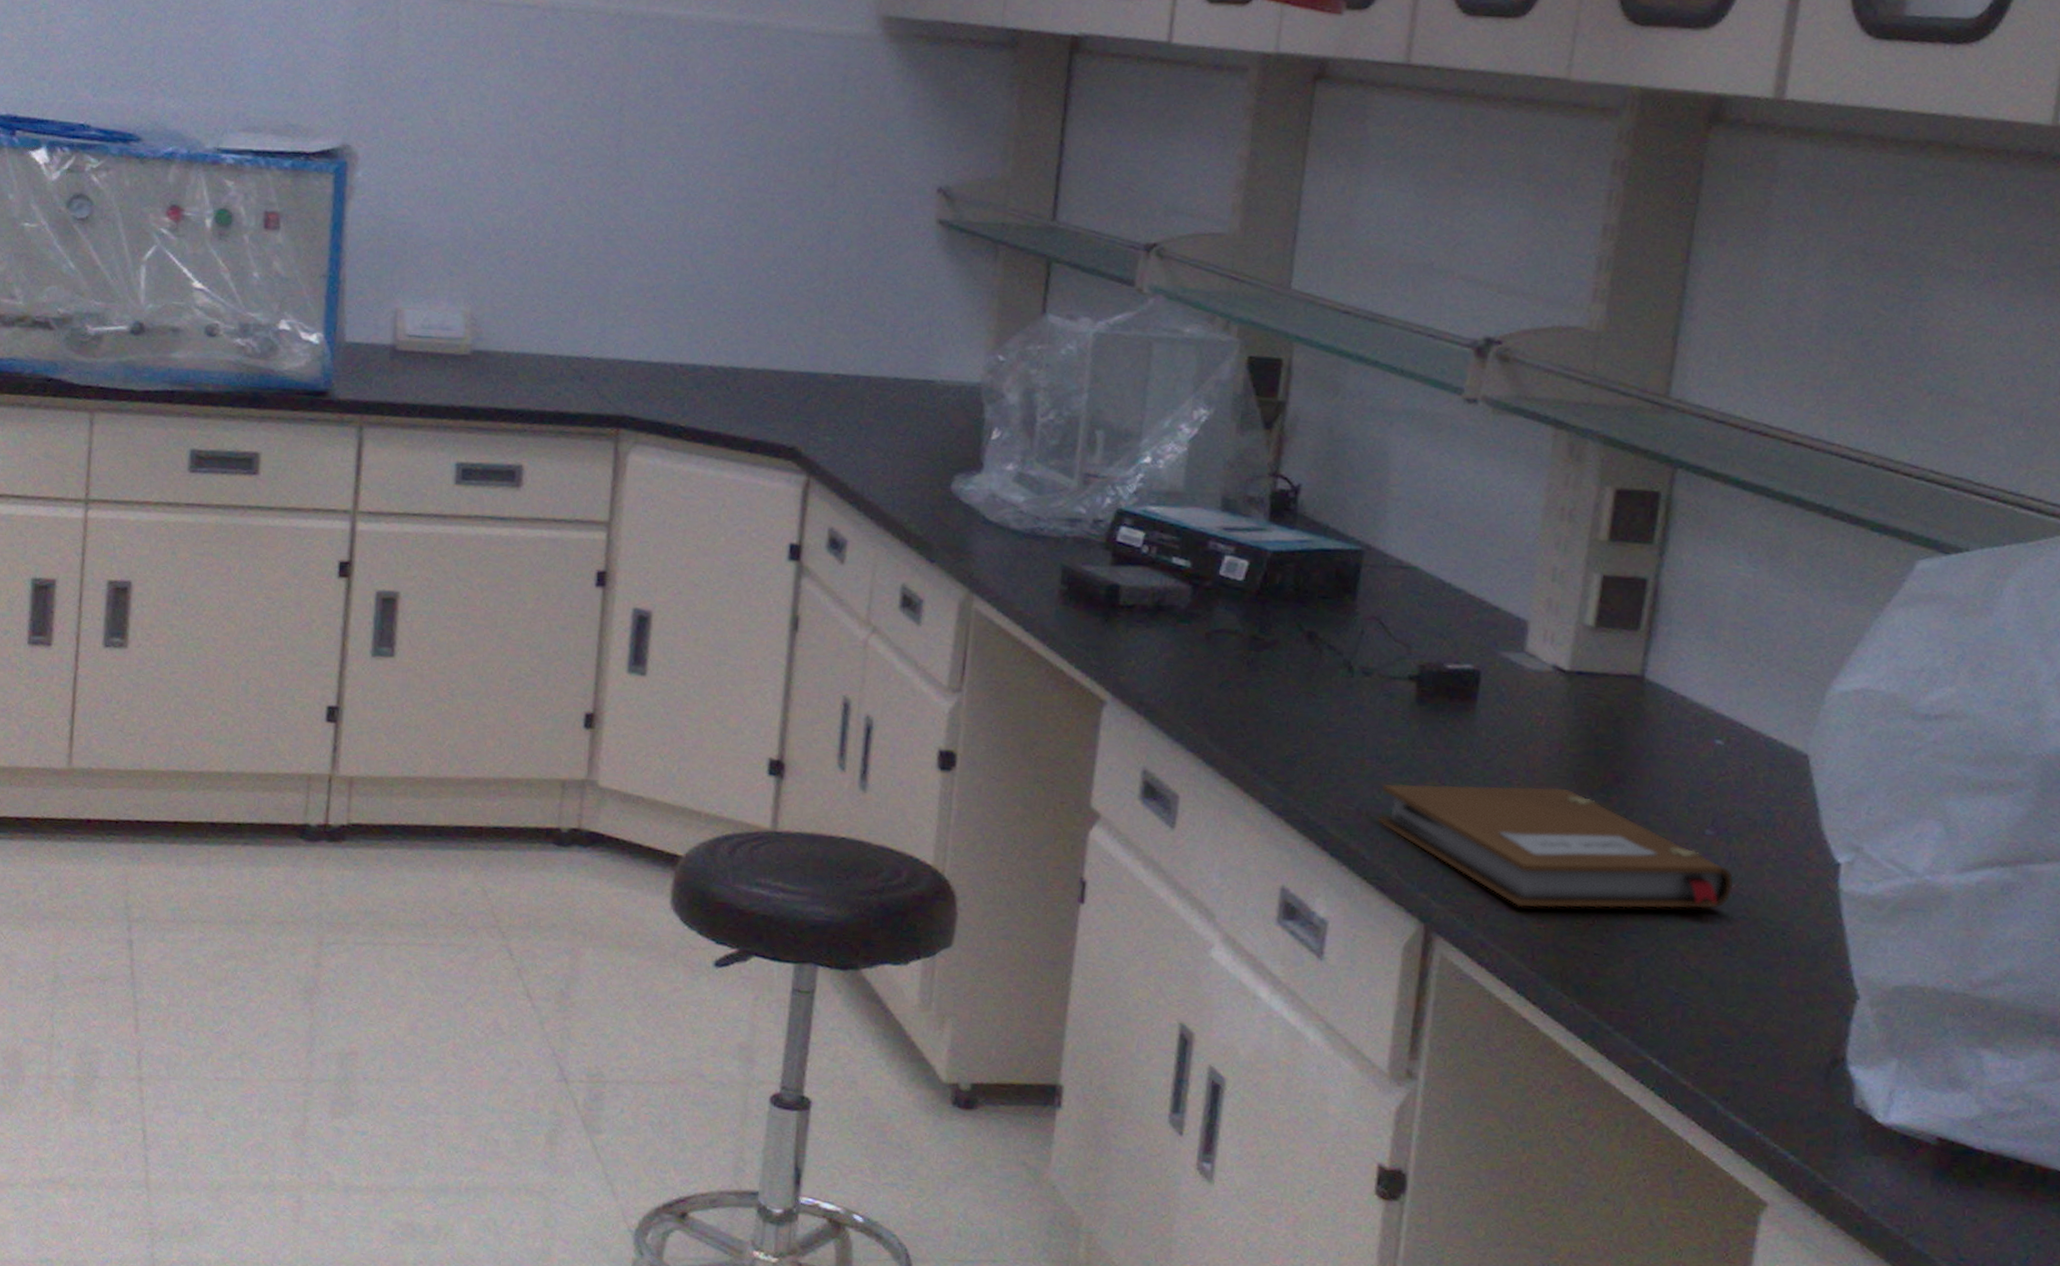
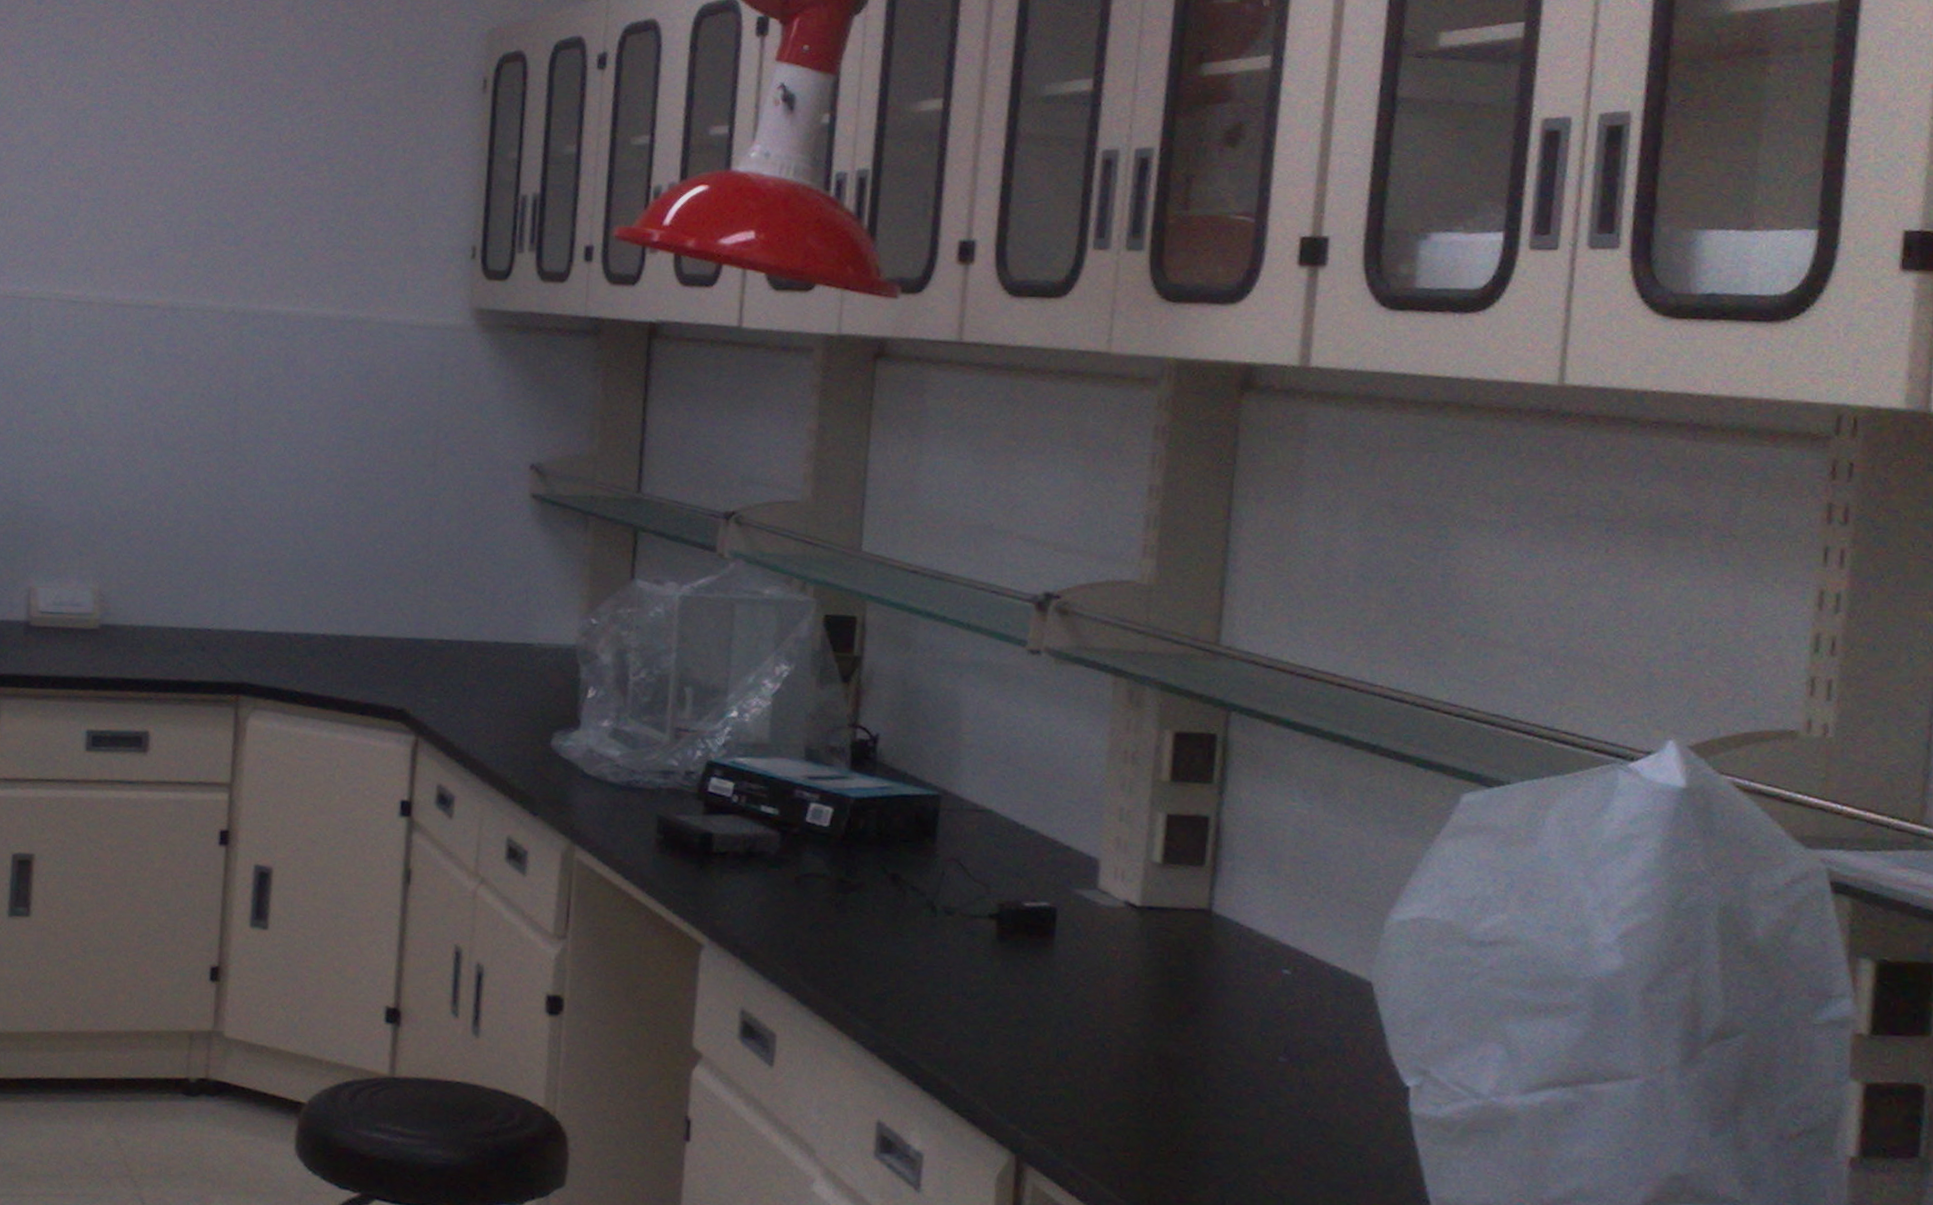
notebook: present [1377,783,1733,909] -> none [966,1018,1309,1137]

